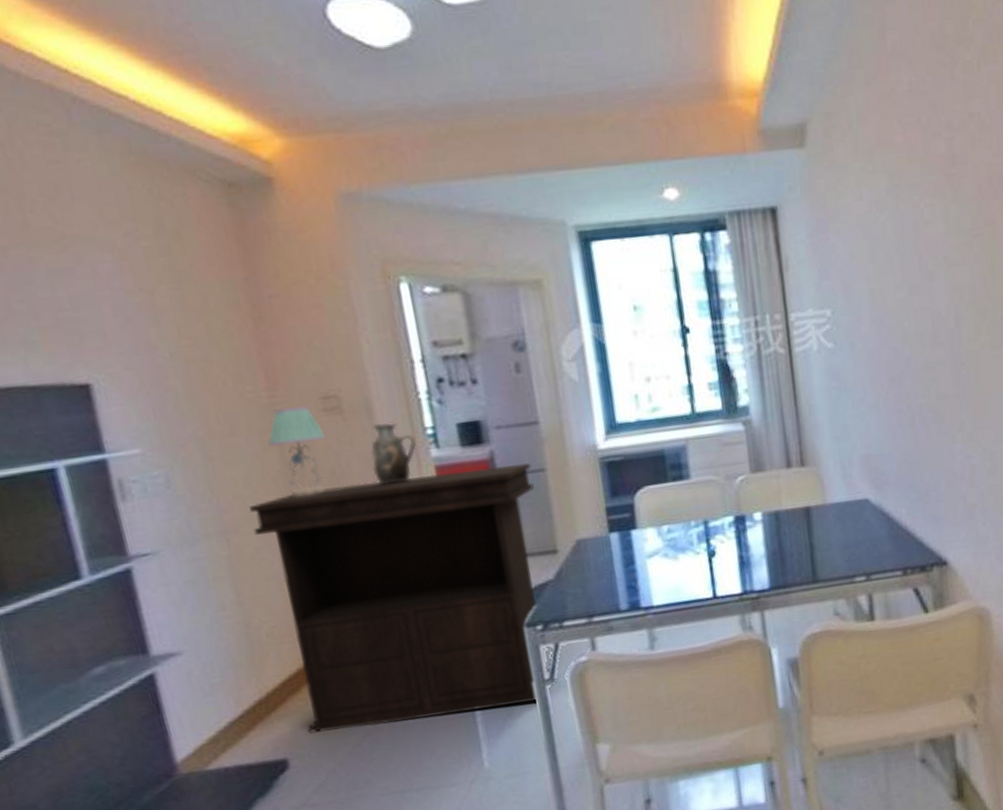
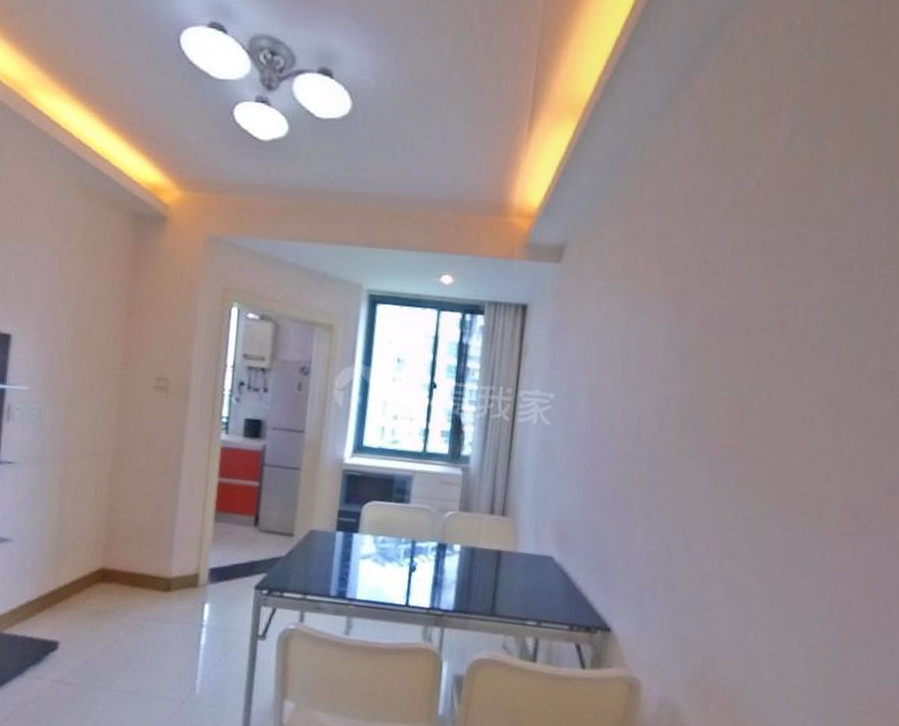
console table: present [249,463,552,733] -> none [79,443,291,652]
table lamp: present [268,406,326,498] -> none [112,379,152,448]
decorative vase: present [370,423,417,485] -> none [177,405,213,454]

